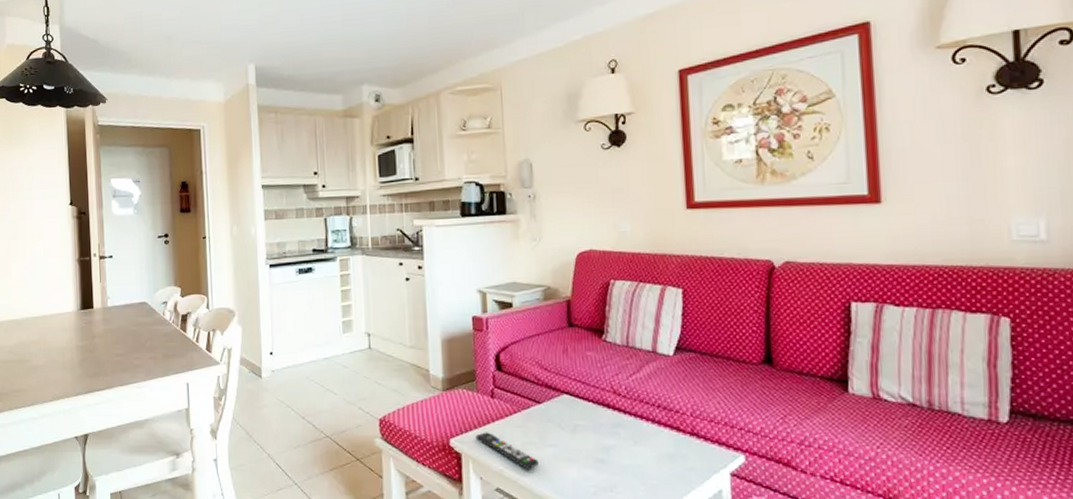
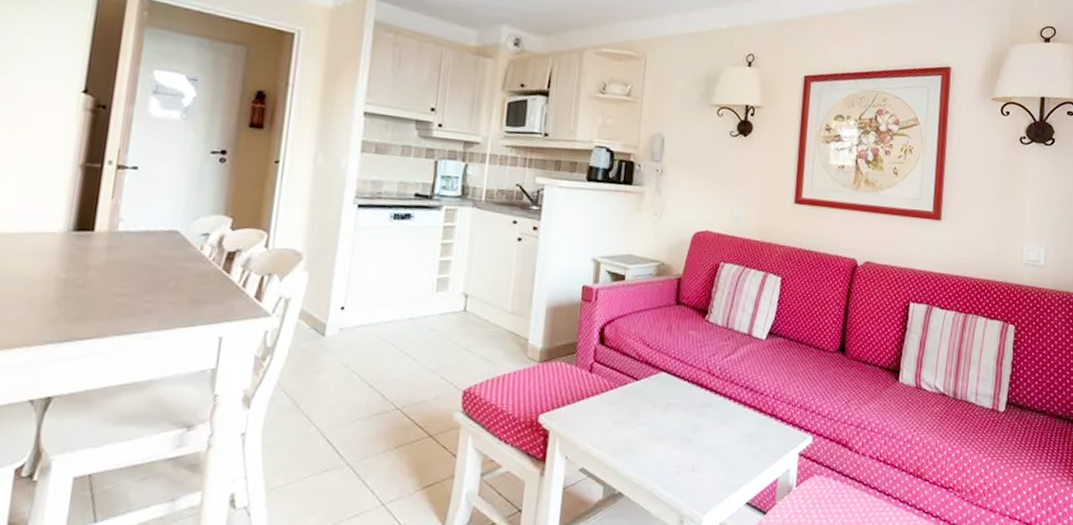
remote control: present [475,432,539,469] -> none [566,408,628,448]

